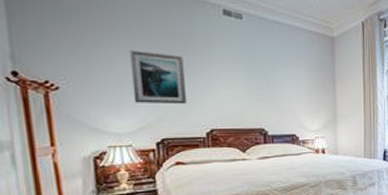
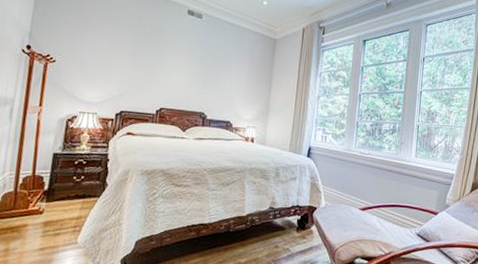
wall art: present [129,50,186,104] -> none [106,36,150,84]

